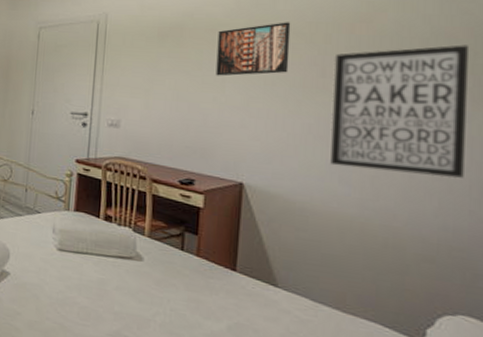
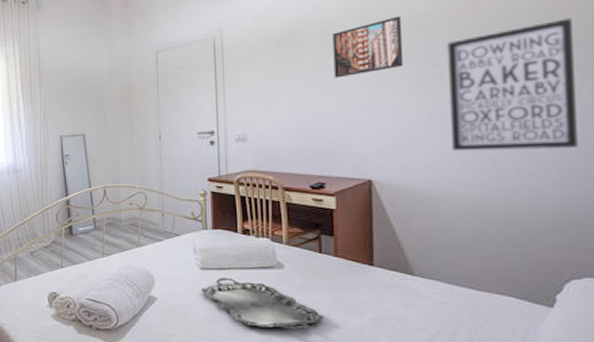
serving tray: none [55,261,180,328] -> present [200,278,325,330]

